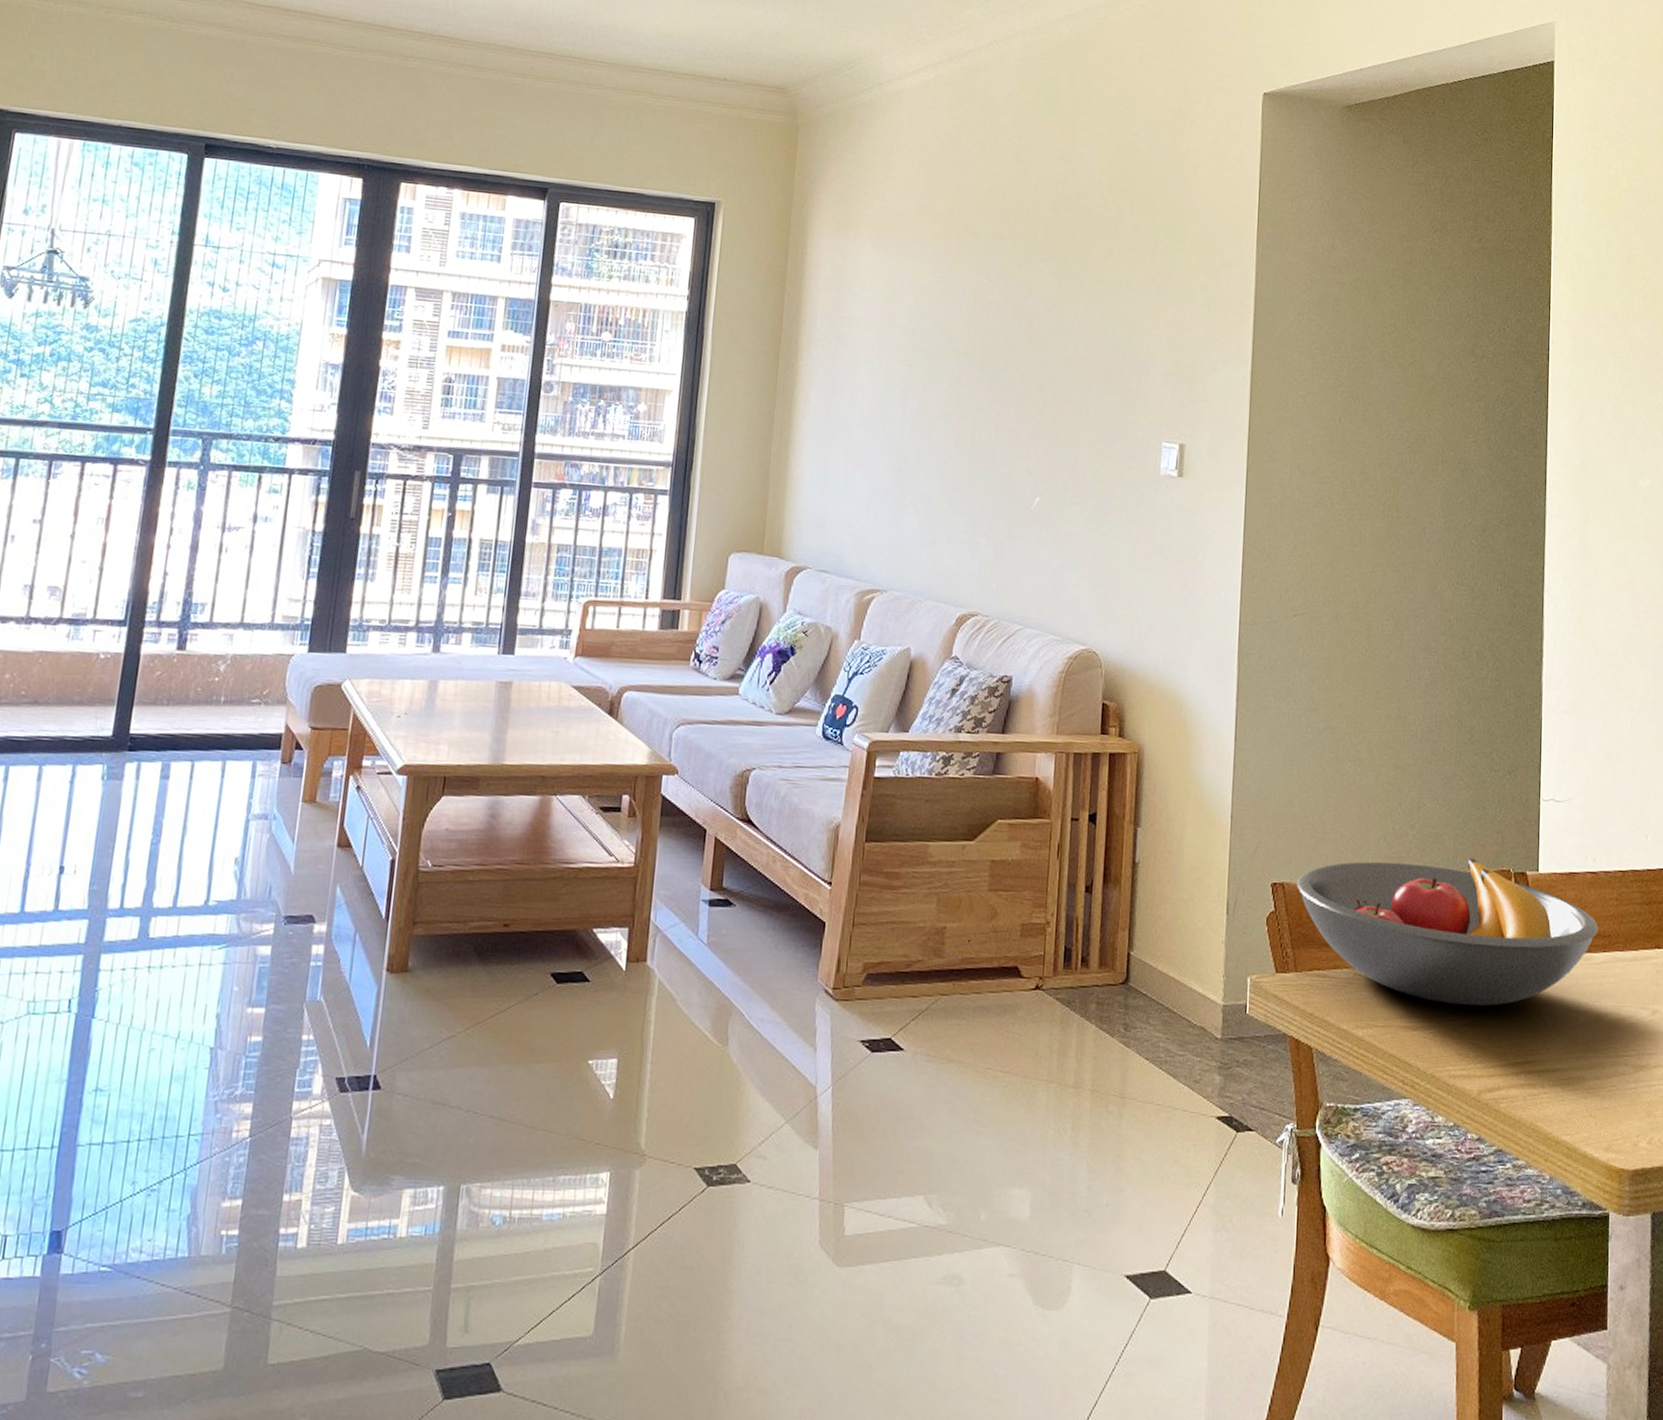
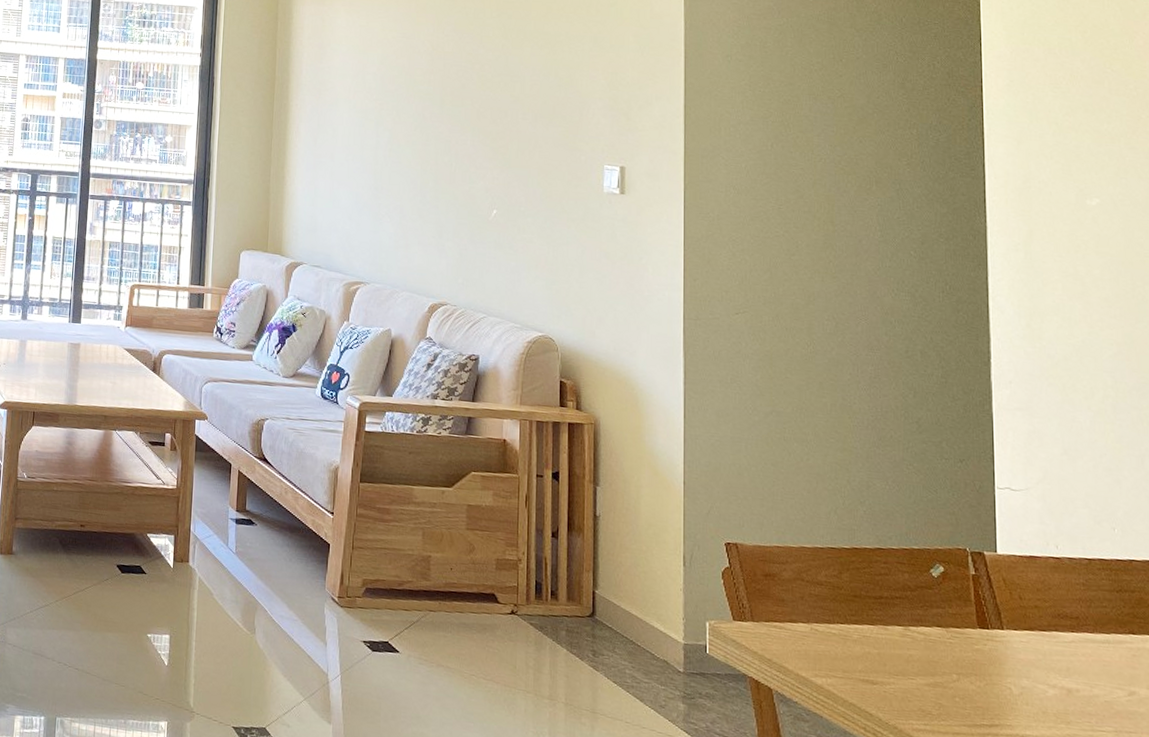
fruit bowl: present [1297,857,1598,1006] -> none [750,530,1065,671]

